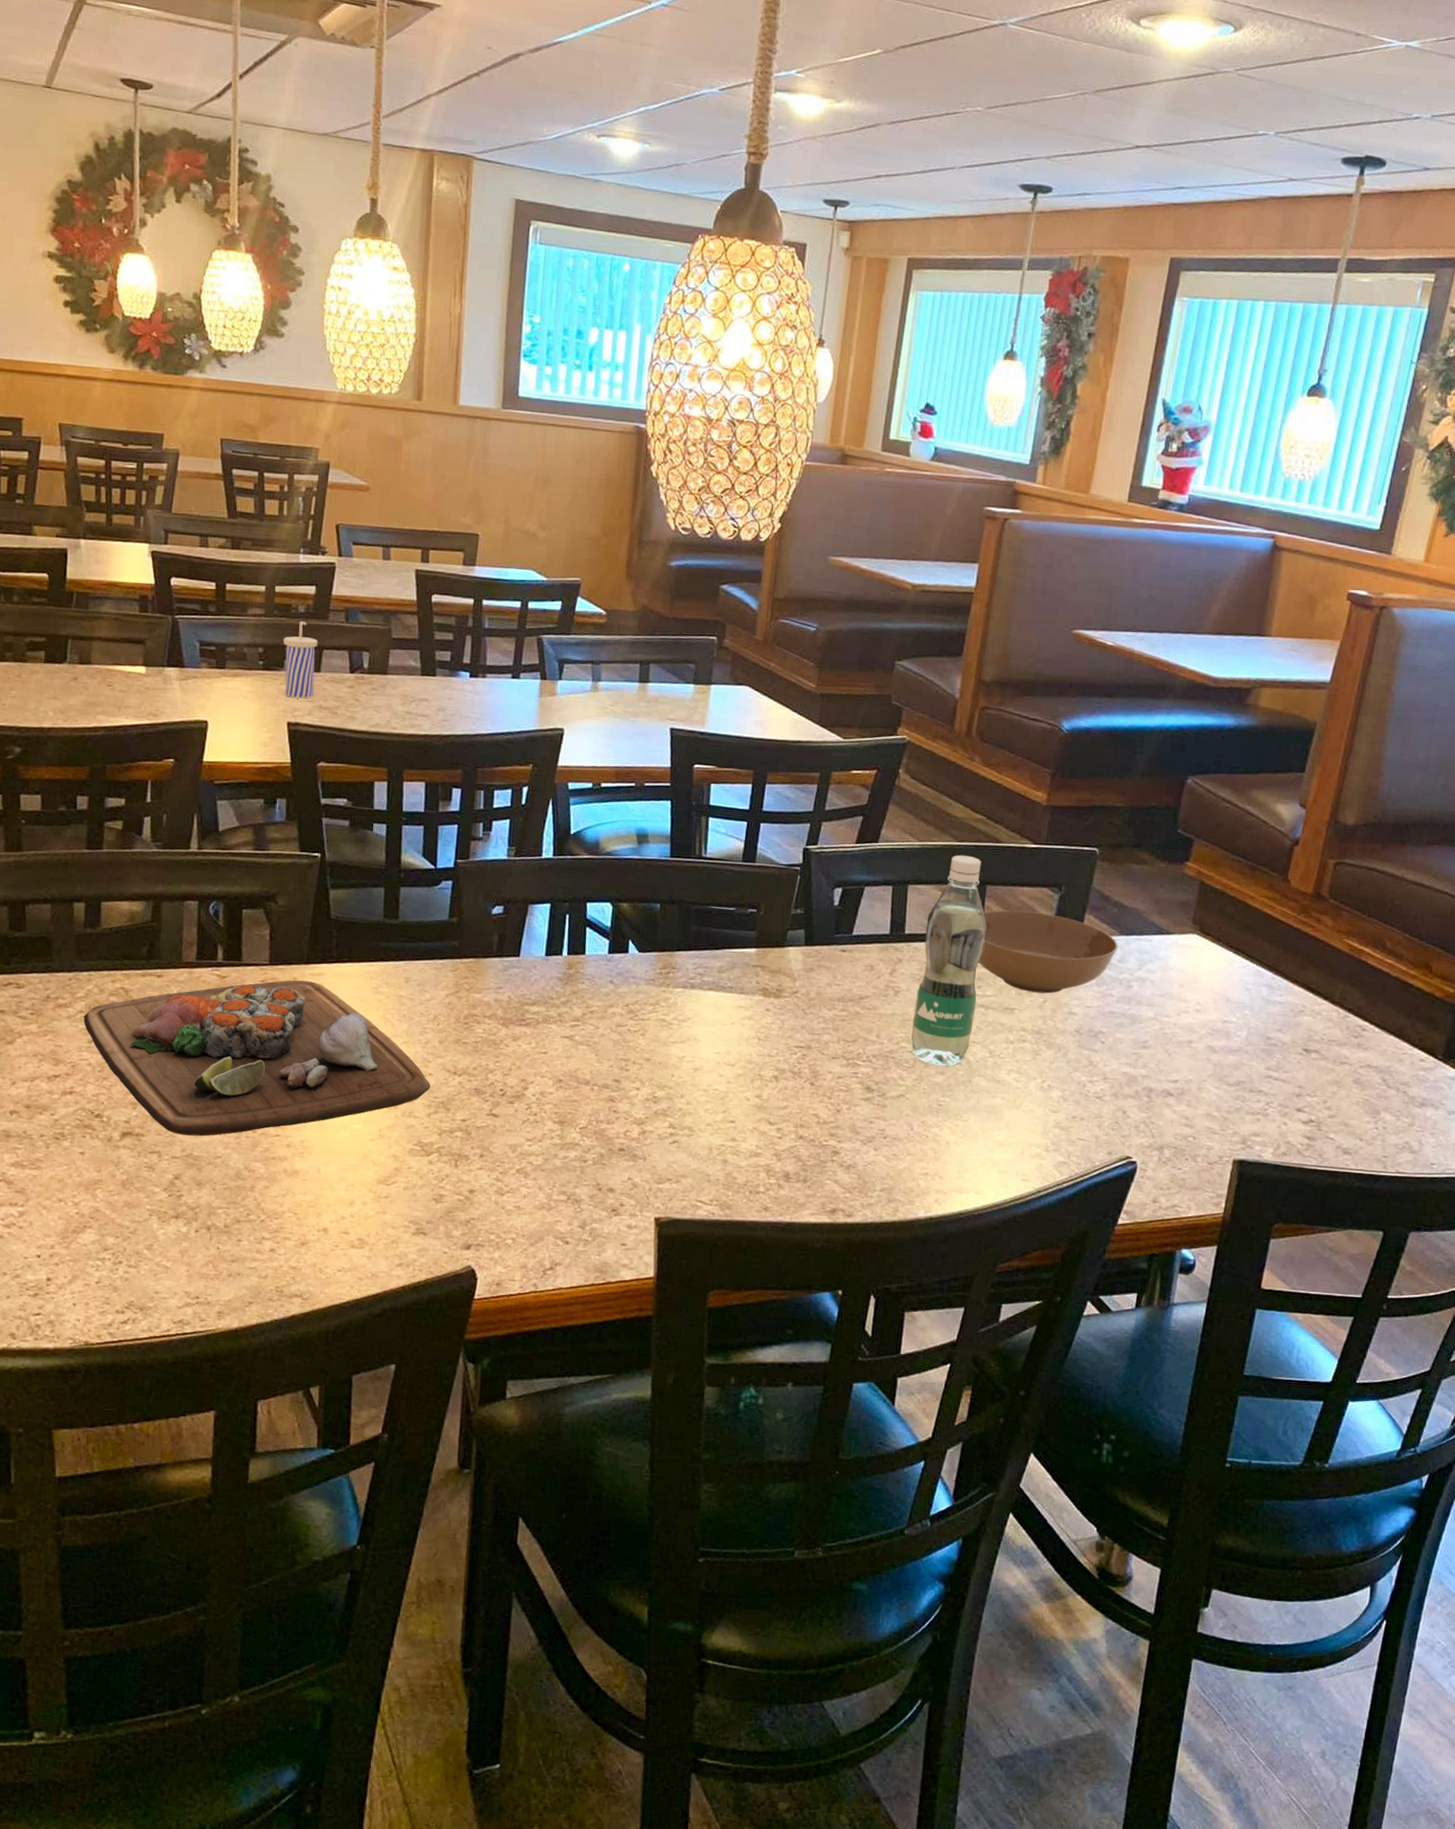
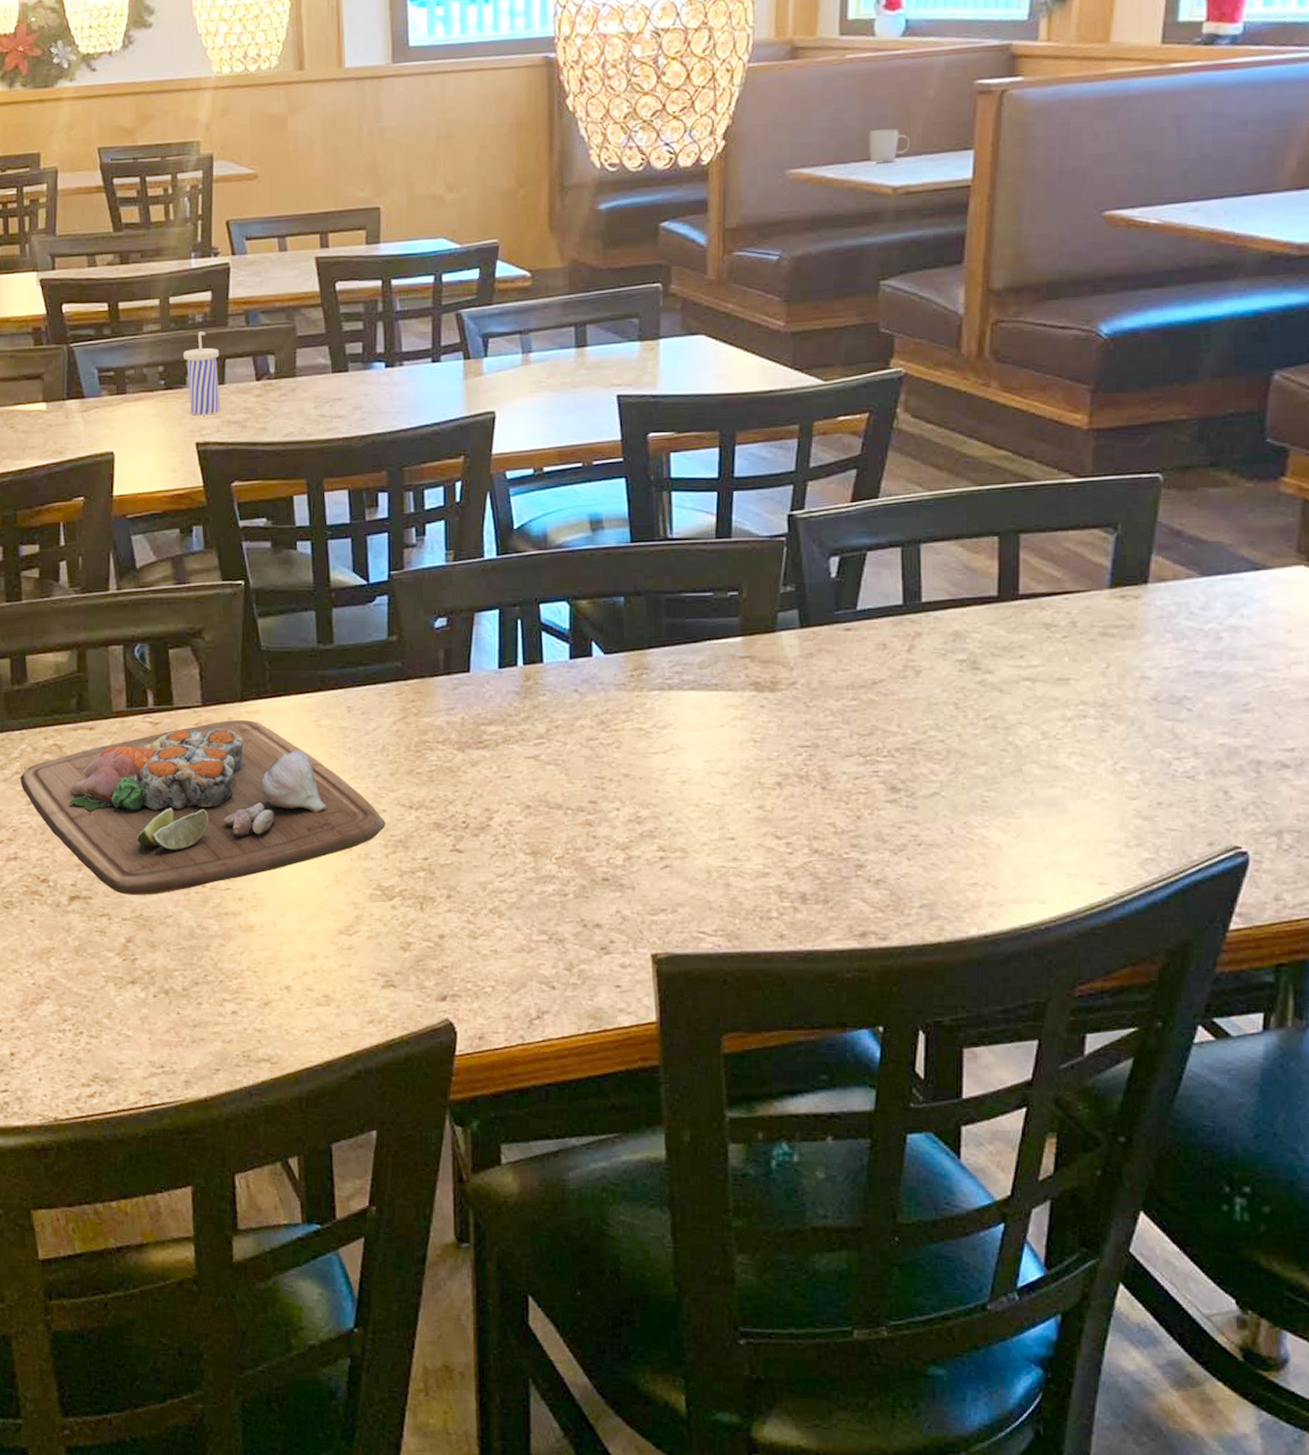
mug: none [895,534,929,563] -> present [868,128,909,163]
bottle: present [910,855,988,1067] -> none [940,501,1026,755]
bowl: present [978,910,1119,994] -> none [1017,559,1199,657]

